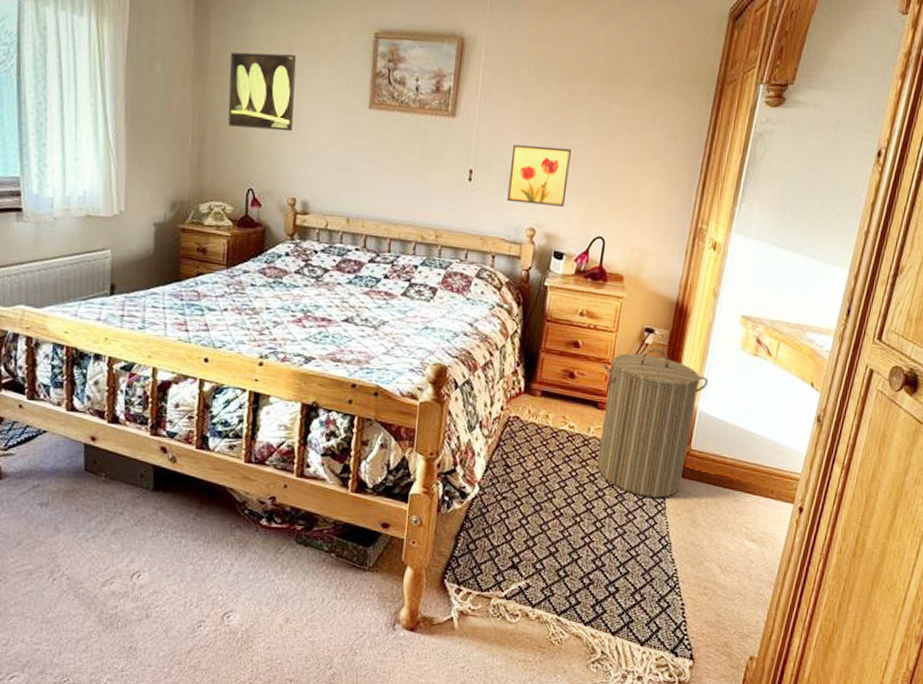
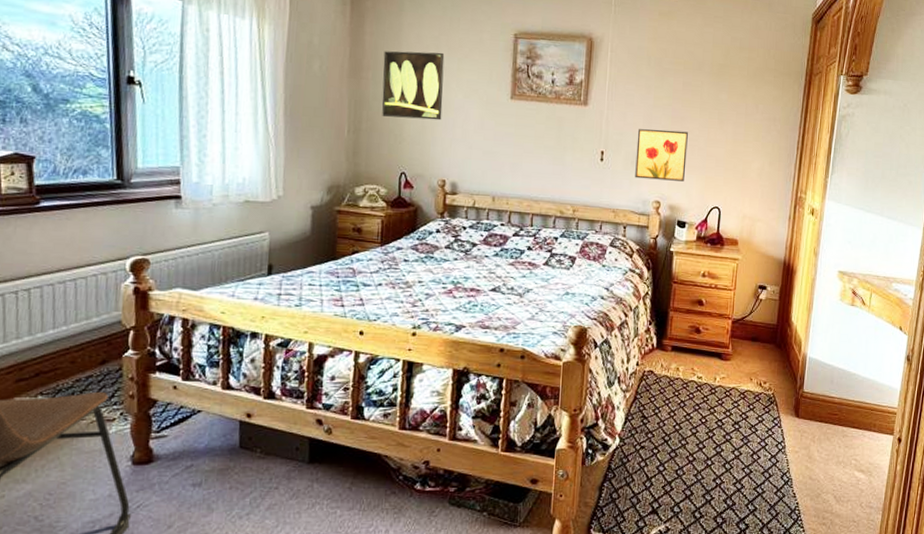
laundry hamper: present [597,348,708,498] -> none [724,303,814,438]

